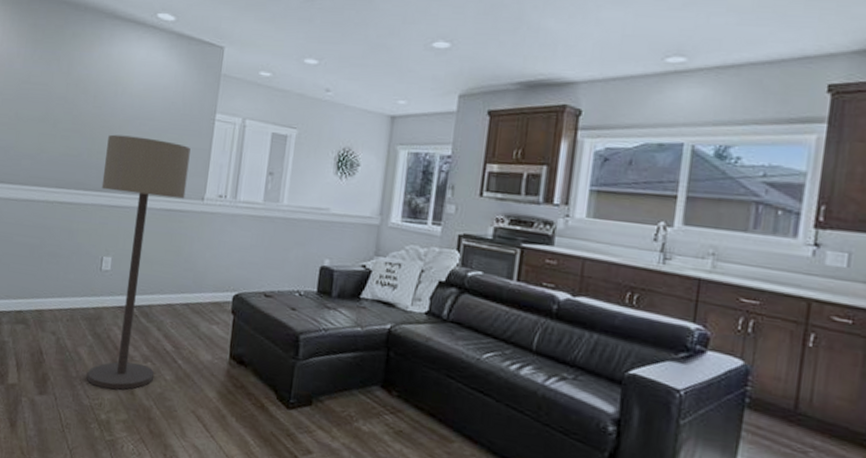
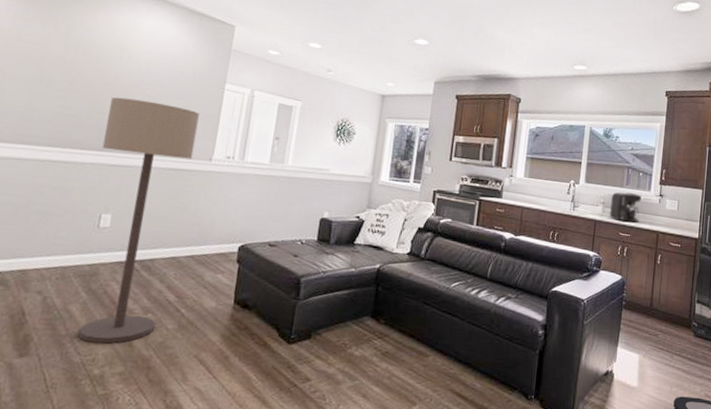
coffee maker: none [724,239,780,285] -> present [610,192,641,223]

